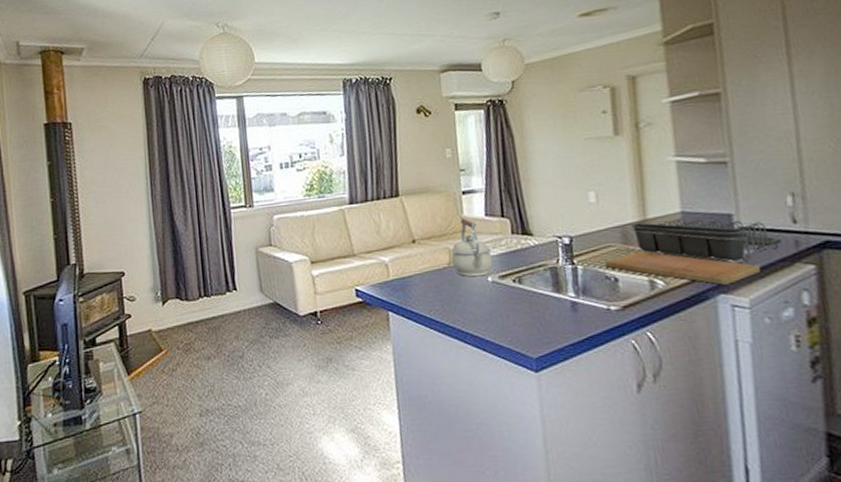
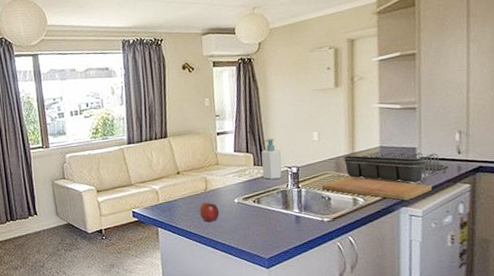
fruit: none [441,279,469,307] -> present [199,201,220,222]
kettle: present [450,218,494,277] -> none [206,154,239,200]
soap bottle: none [520,199,550,253] -> present [261,138,282,180]

